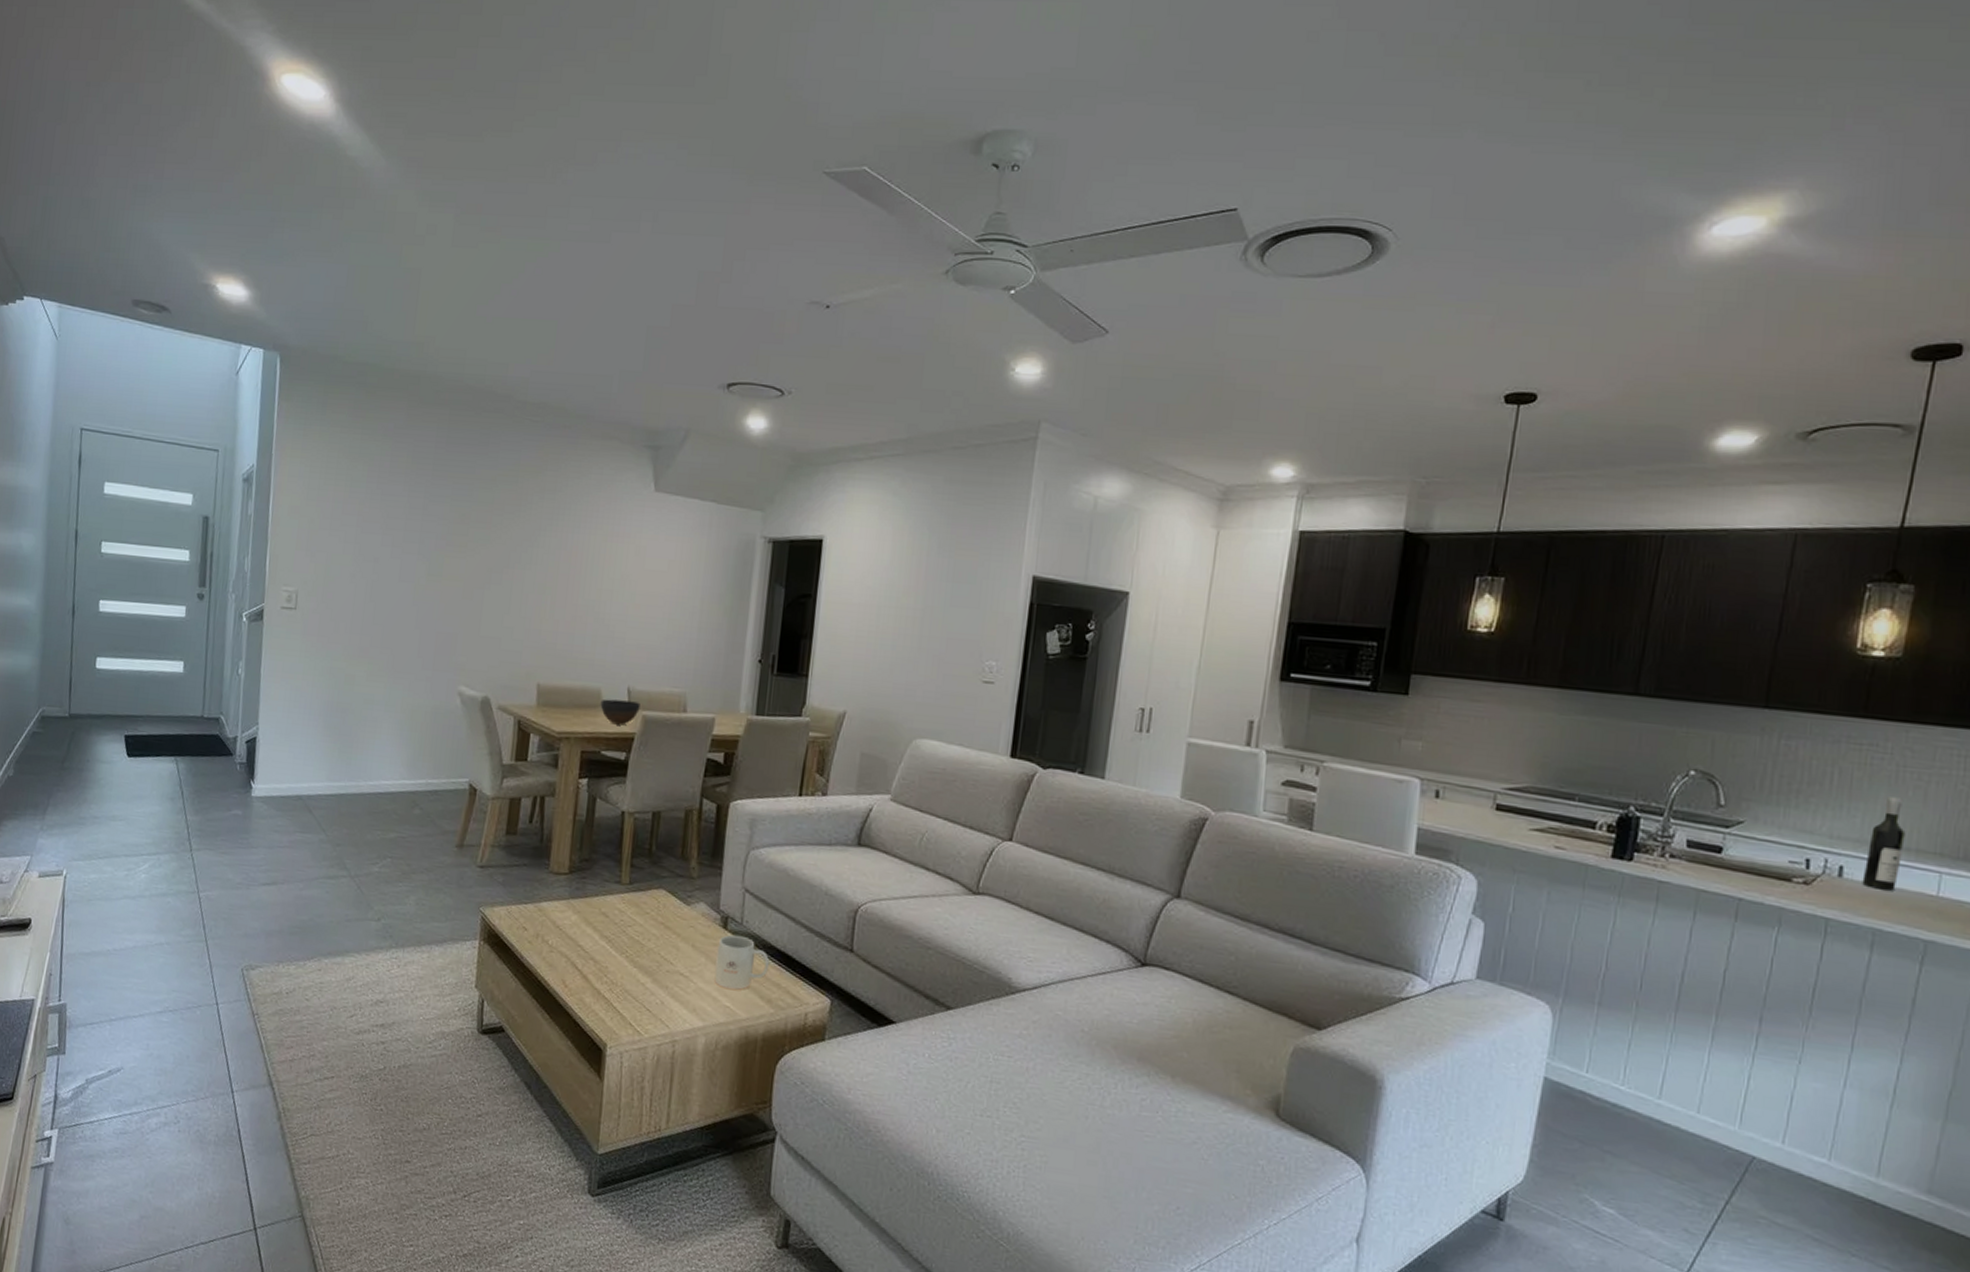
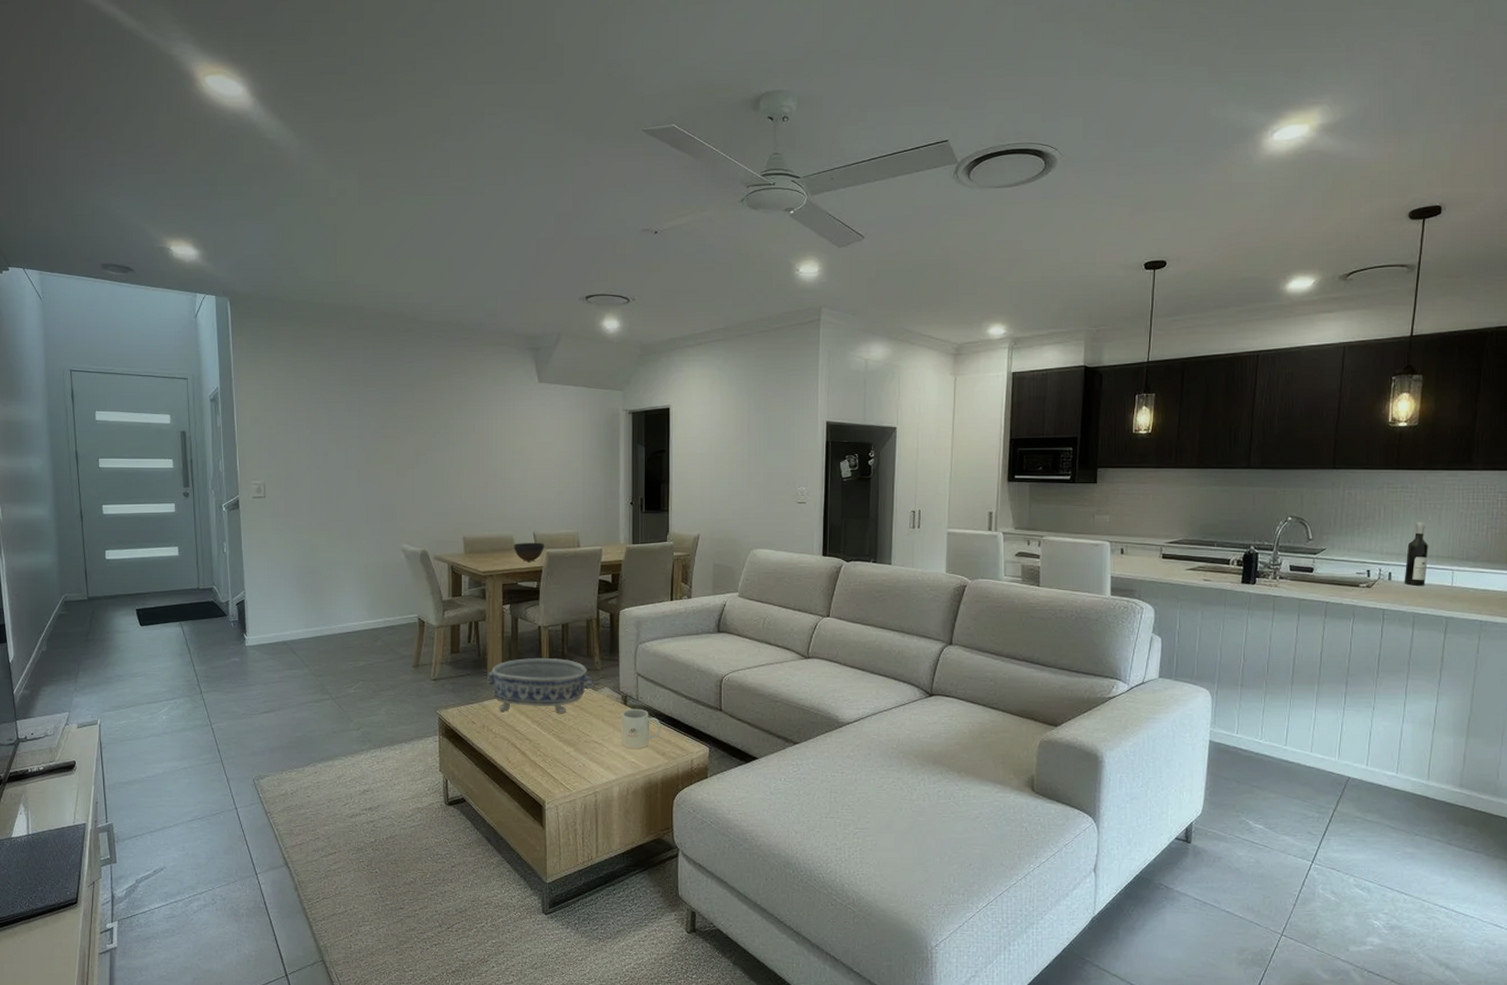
decorative bowl: none [548,851,685,932] -> present [487,657,593,714]

